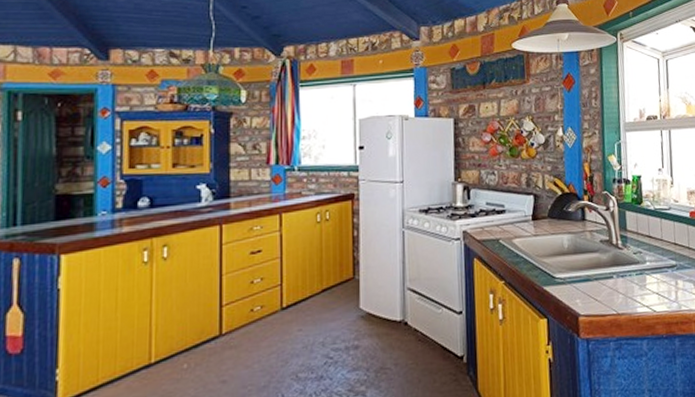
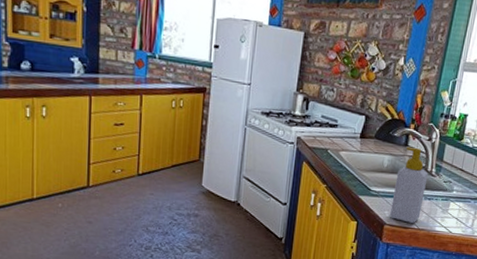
soap bottle: none [580,220,617,309] -> present [390,146,428,223]

